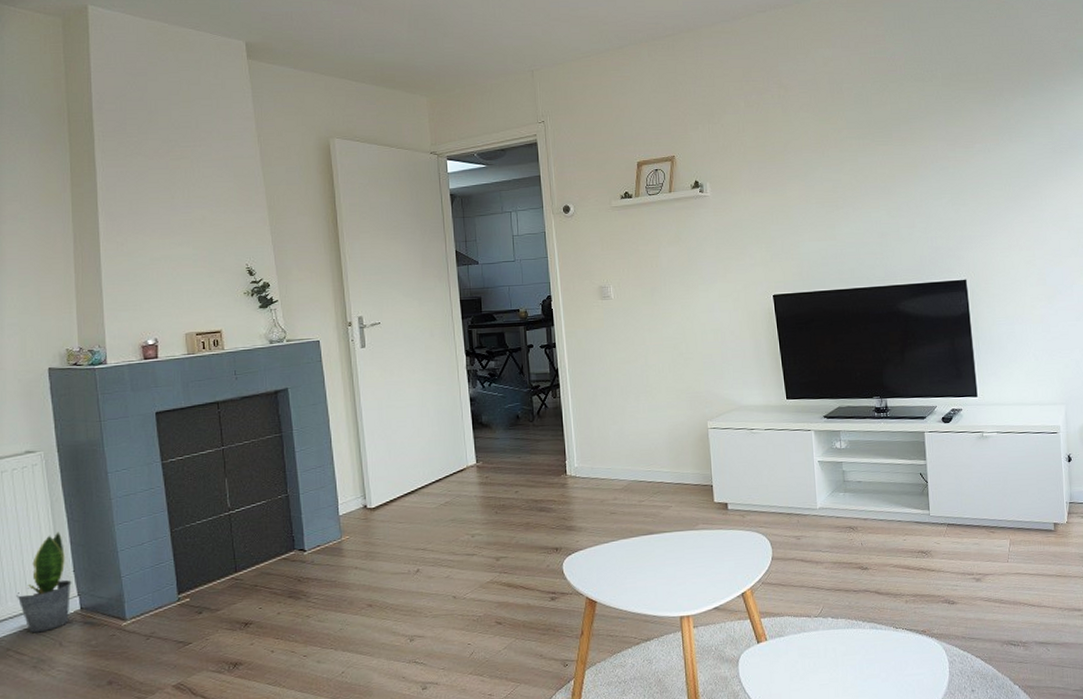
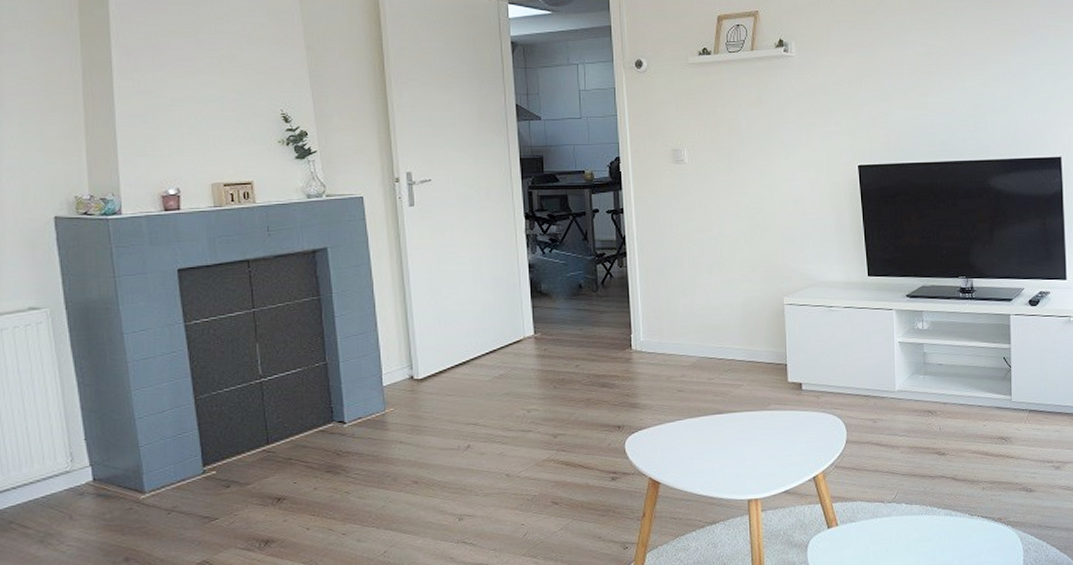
potted plant: present [17,532,72,633] -> none [20,396,83,505]

